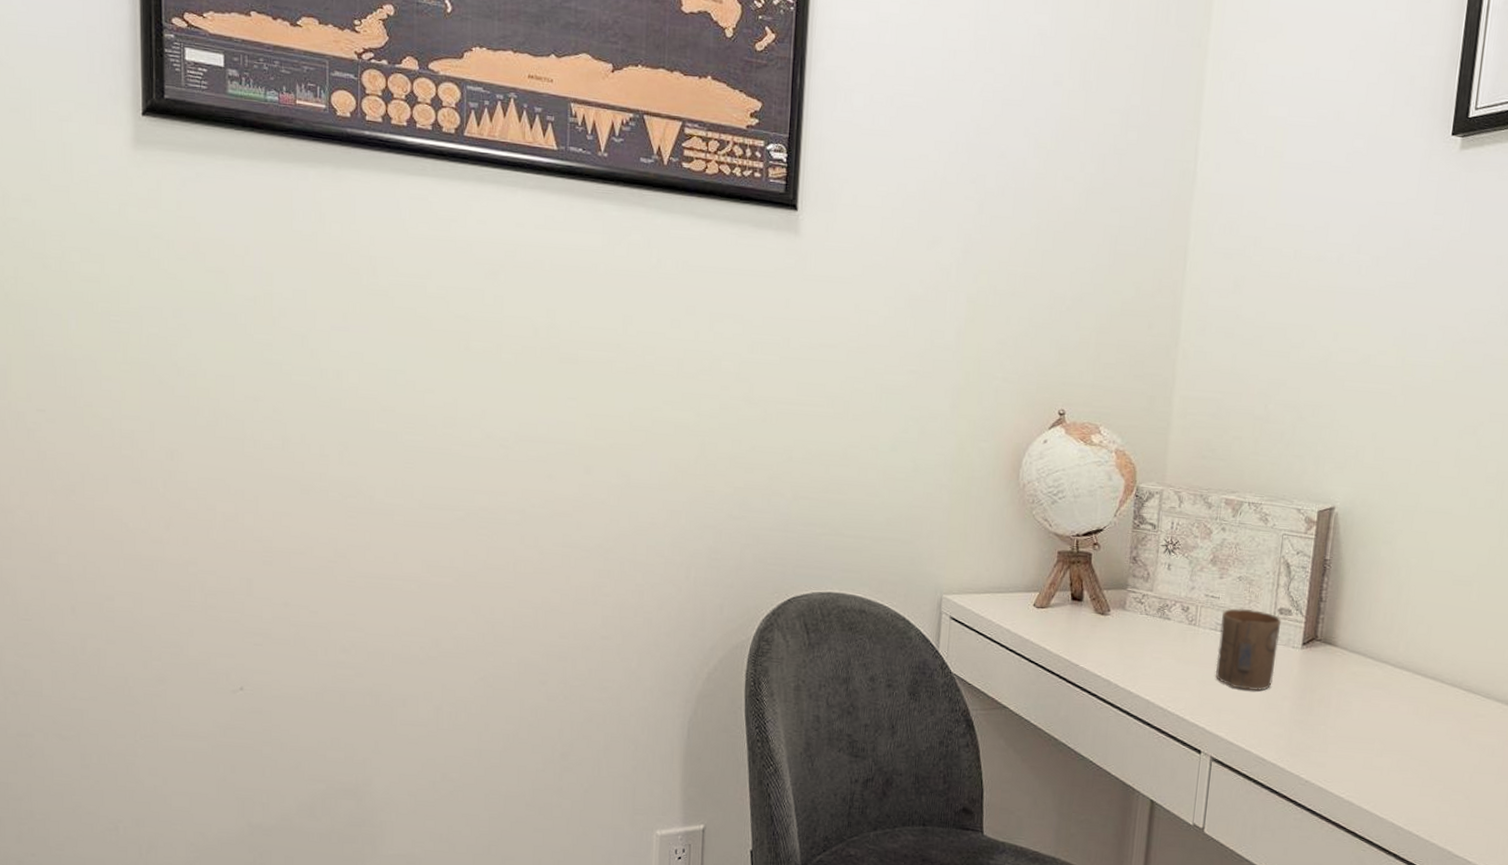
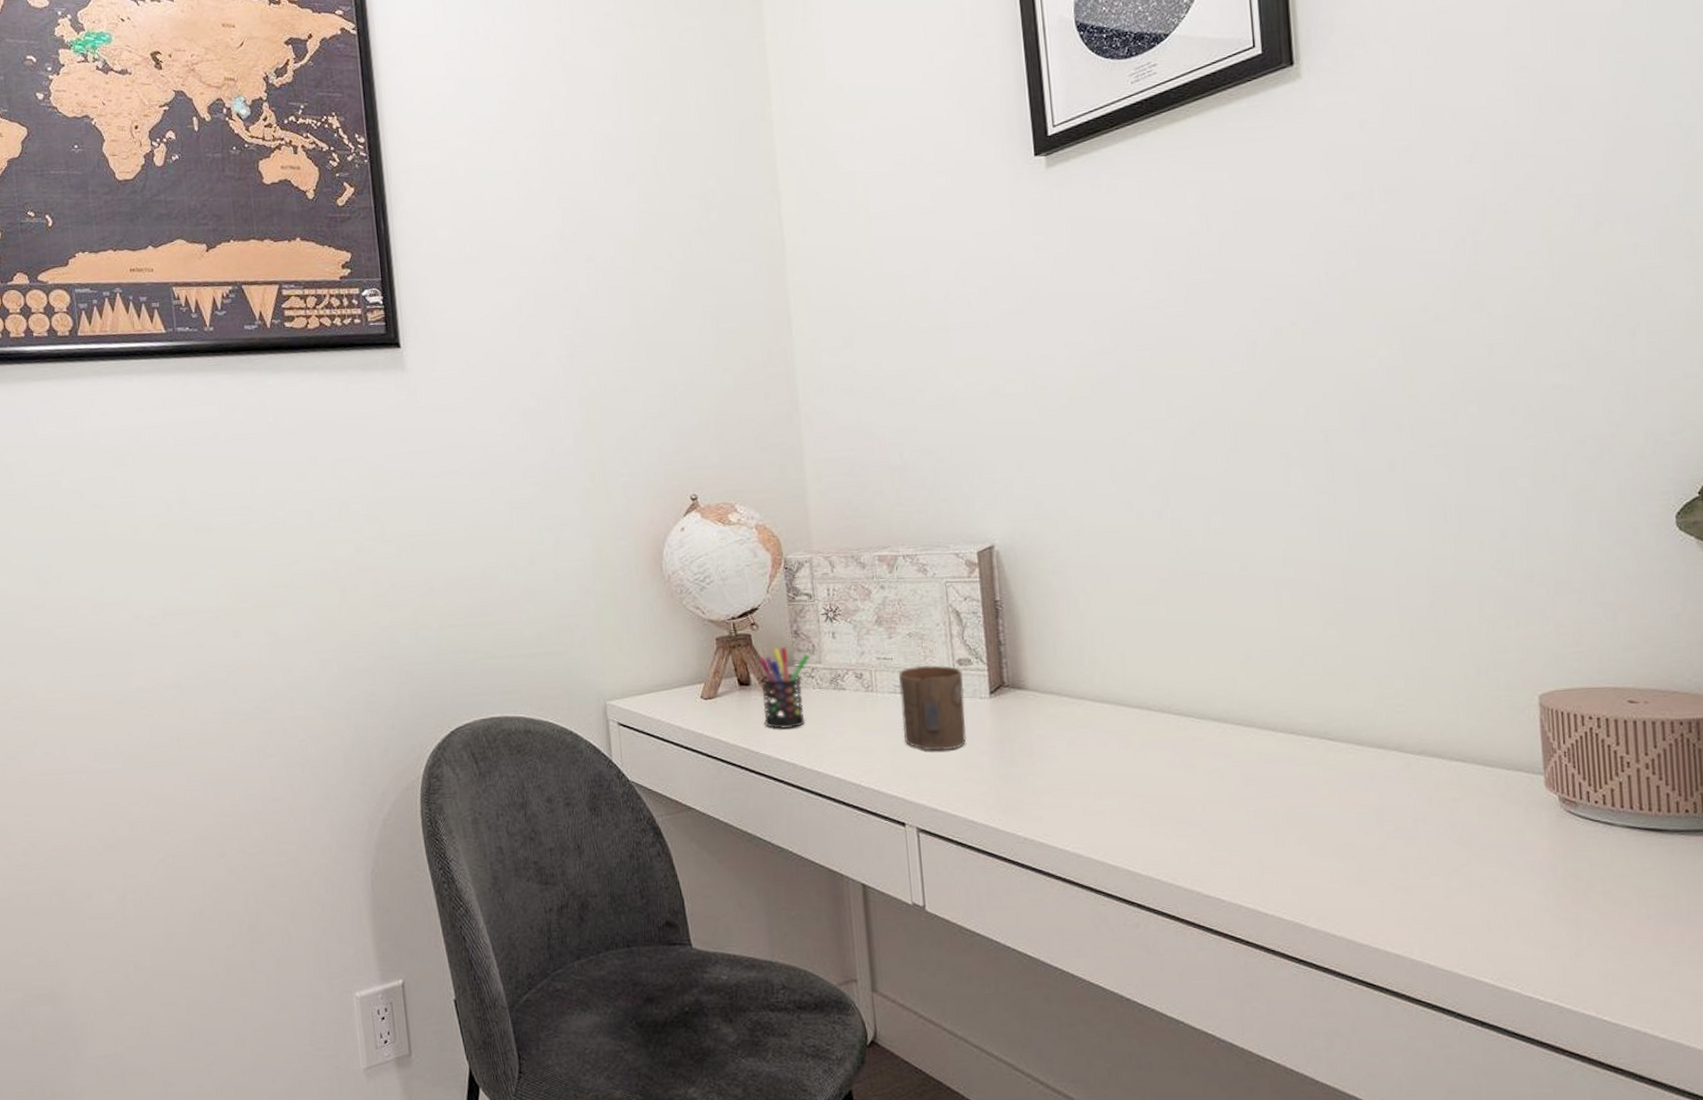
pen holder: none [1089,570,1143,648] -> present [760,647,809,729]

